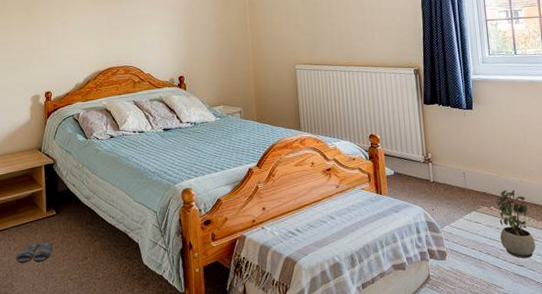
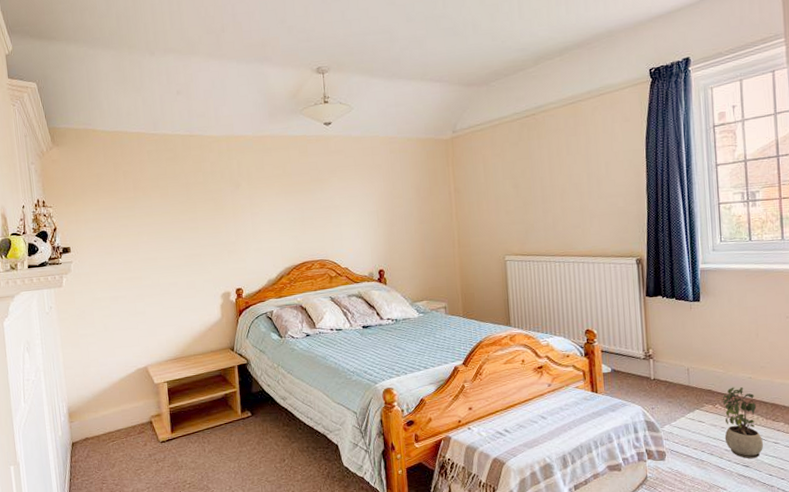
slippers: present [16,241,54,264] -> none [211,443,250,466]

